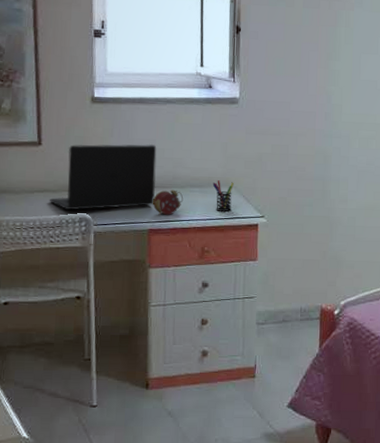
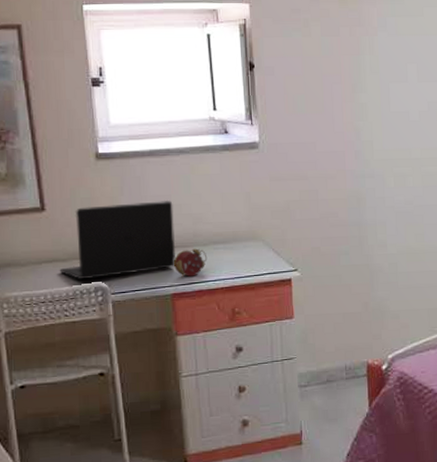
pen holder: present [212,180,234,212] -> none [238,234,261,268]

